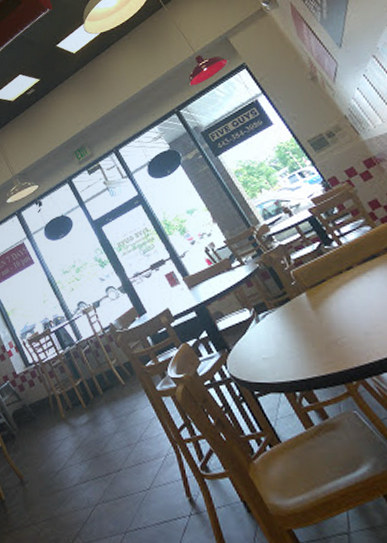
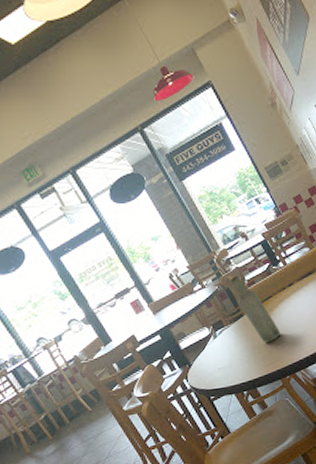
bottle: none [273,253,339,336] -> present [231,275,280,343]

